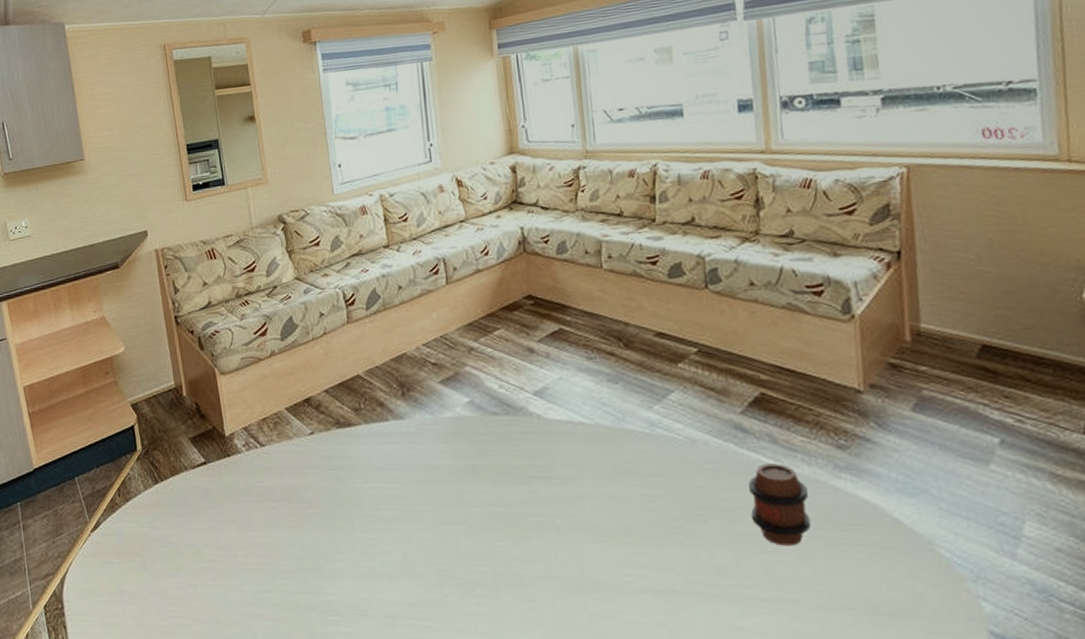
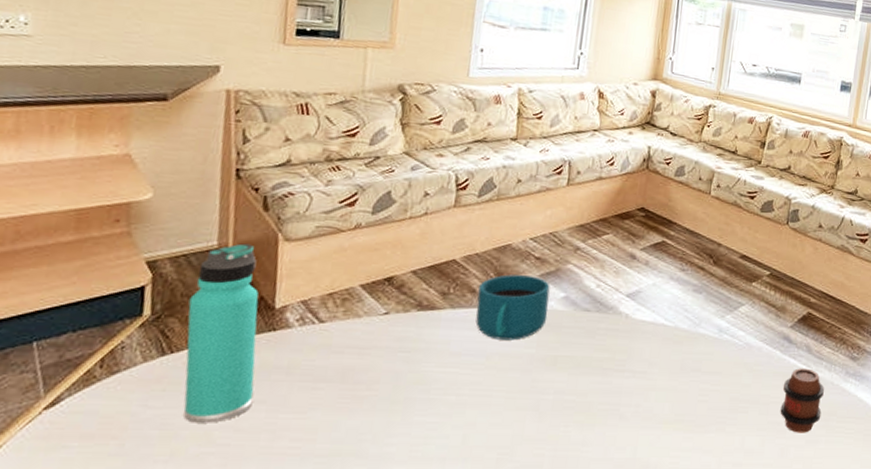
thermos bottle: none [165,380,226,542] -> present [184,243,259,423]
cup: none [386,383,457,452] -> present [476,274,550,341]

